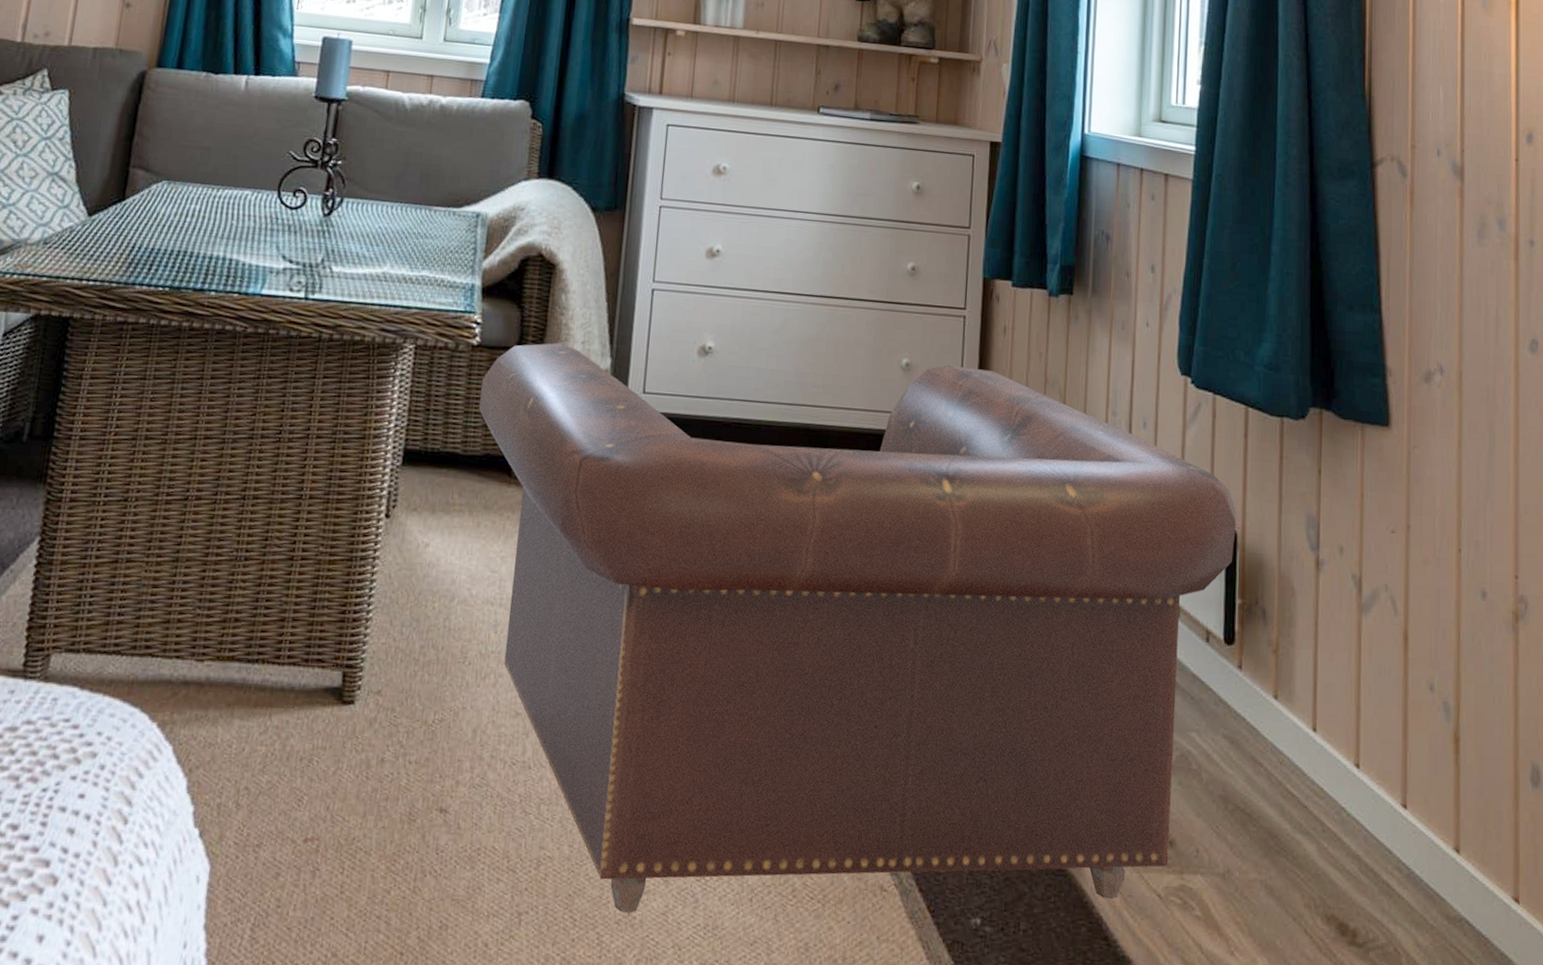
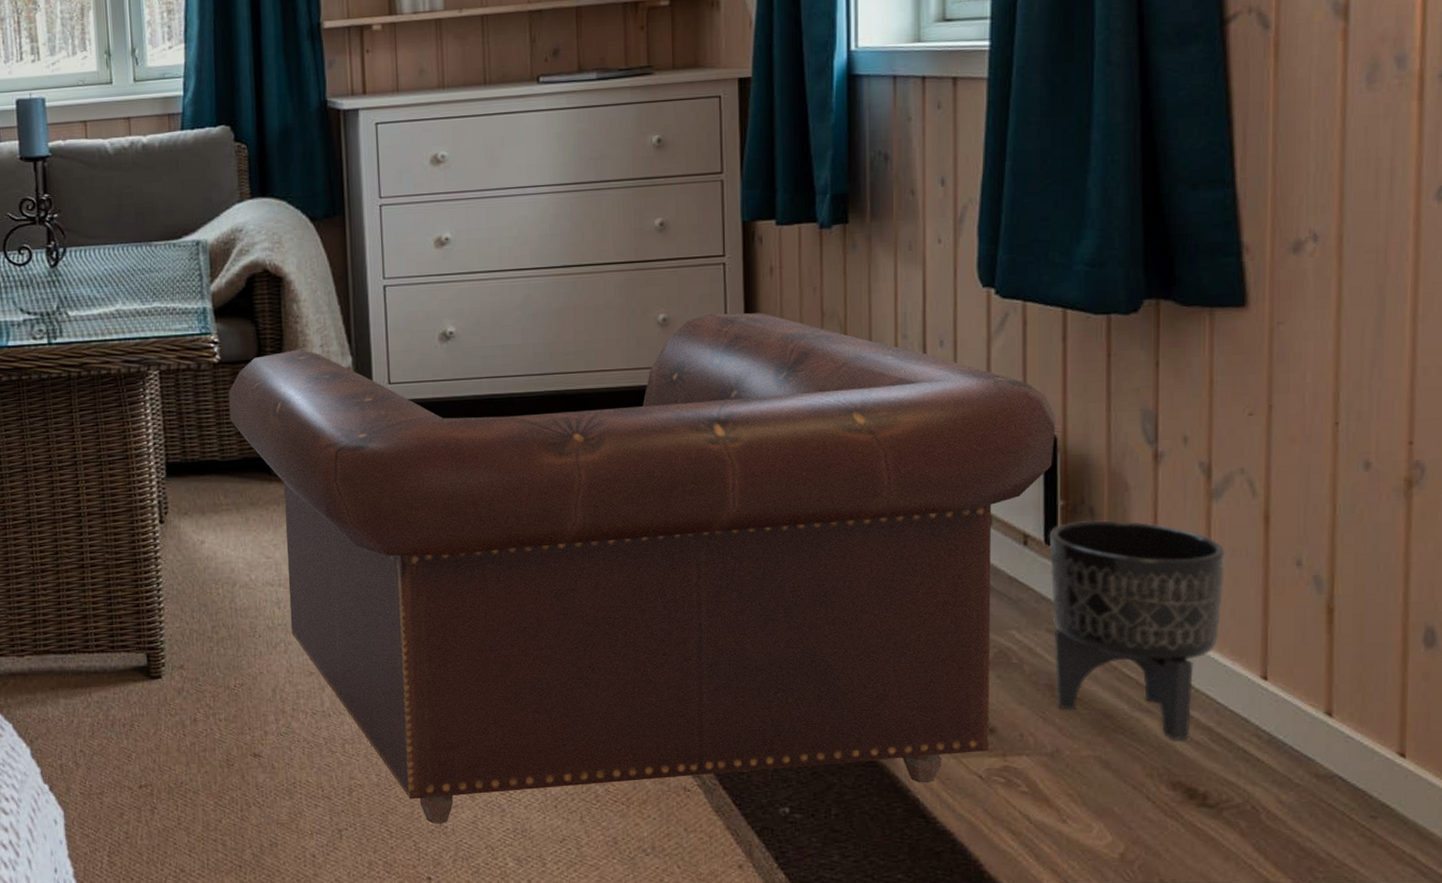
planter: none [1227,622,1374,869] -> present [1050,519,1226,741]

